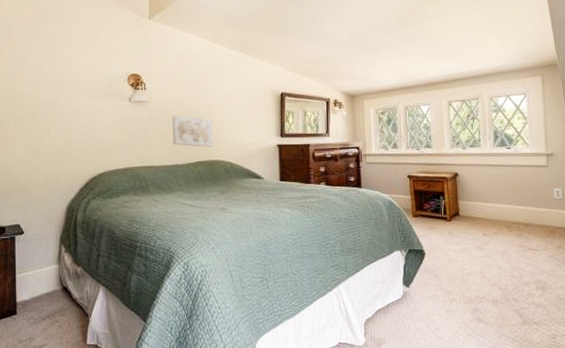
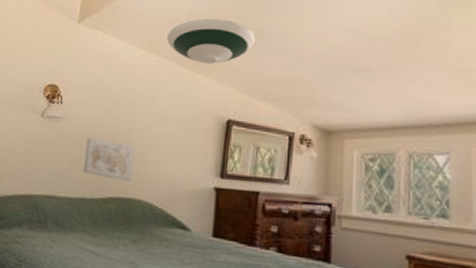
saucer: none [227,13,296,50] -> present [167,19,256,64]

